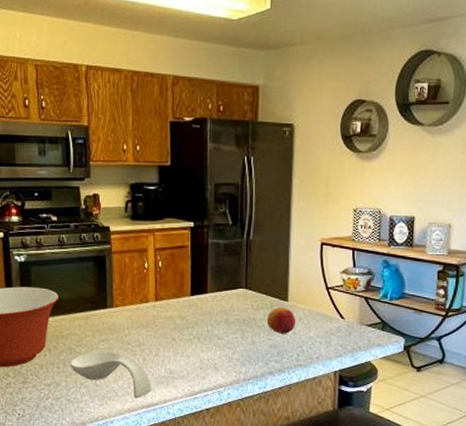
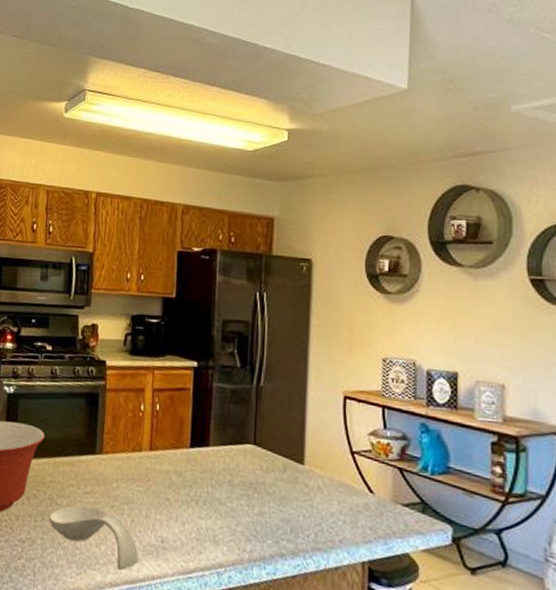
fruit: present [266,306,296,334] -> none [277,470,313,506]

